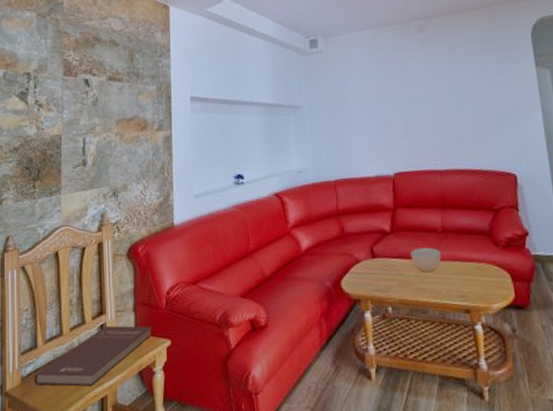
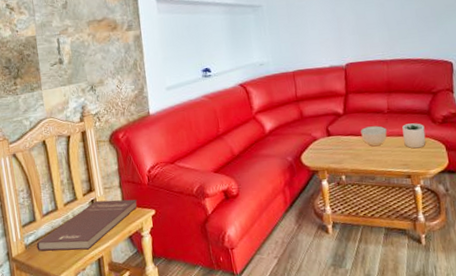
planter: none [459,245,487,277] -> present [402,123,426,149]

